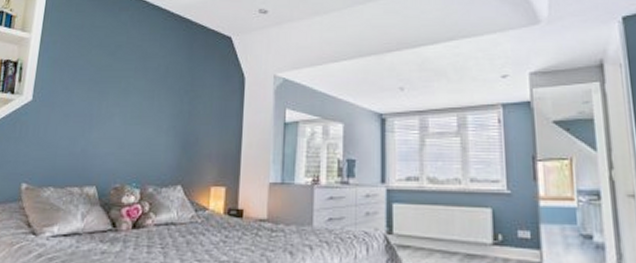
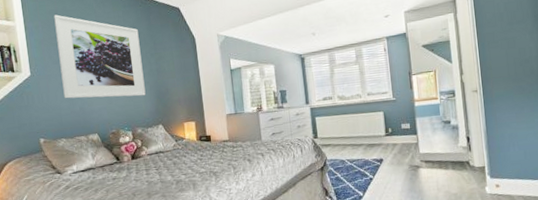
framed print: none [65,30,175,144] -> present [54,14,146,99]

